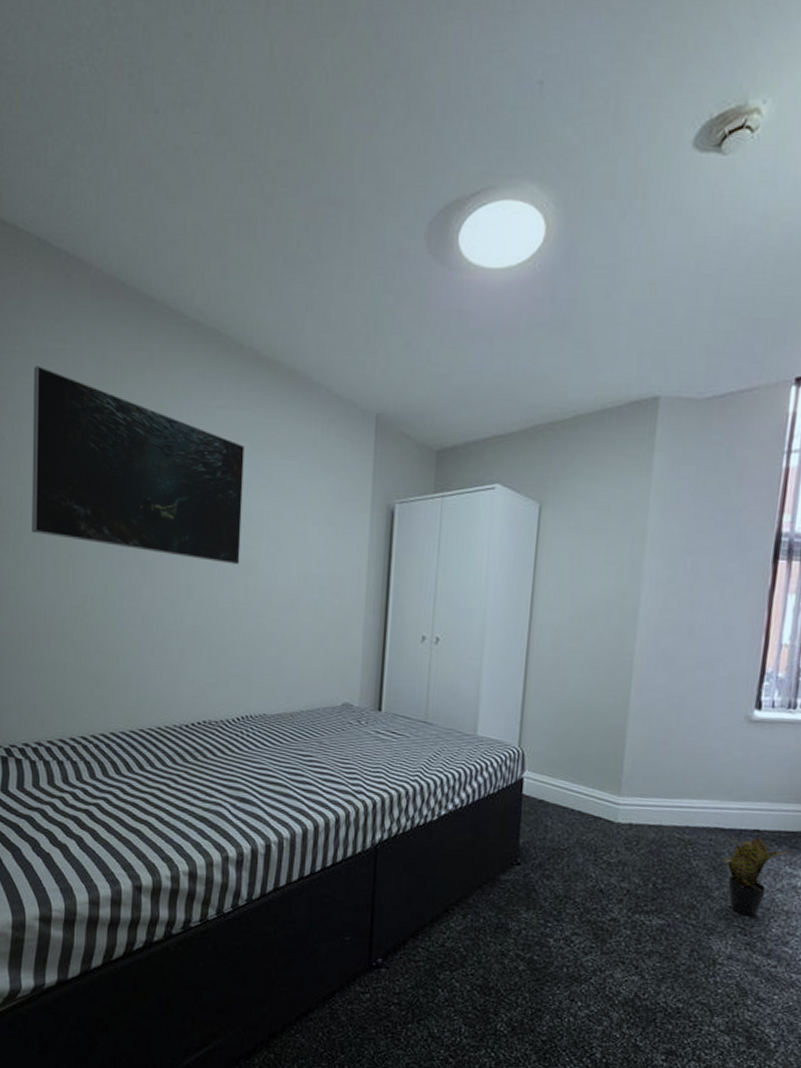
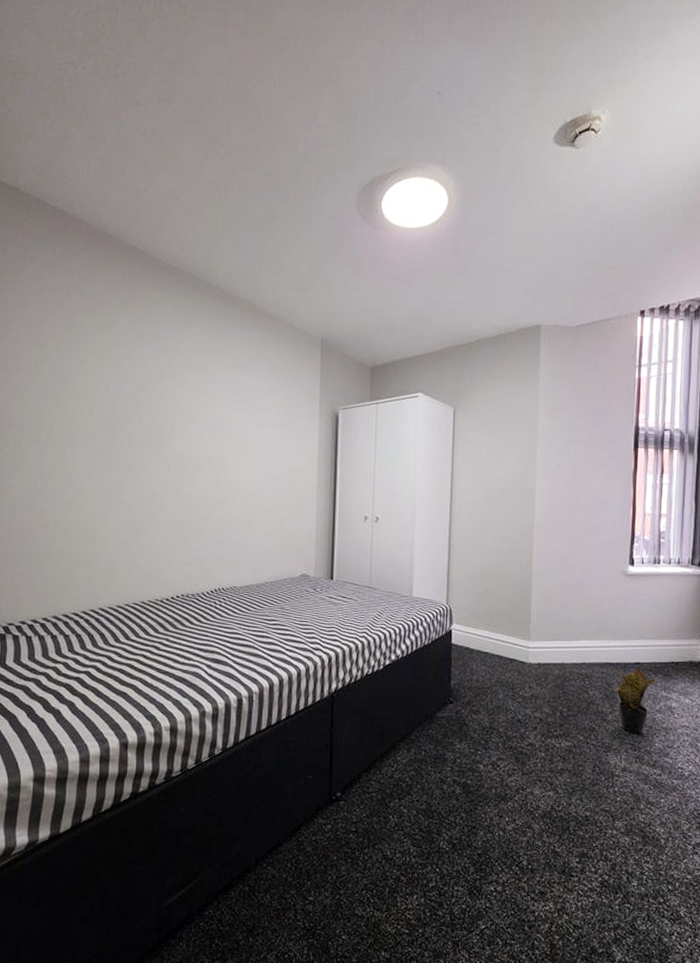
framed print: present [32,365,245,564] -> none [30,300,214,462]

